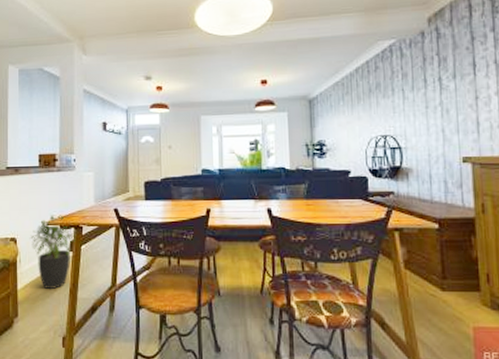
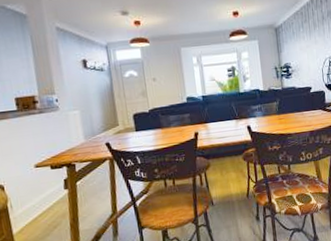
potted plant: present [29,215,75,289] -> none [18,155,69,228]

